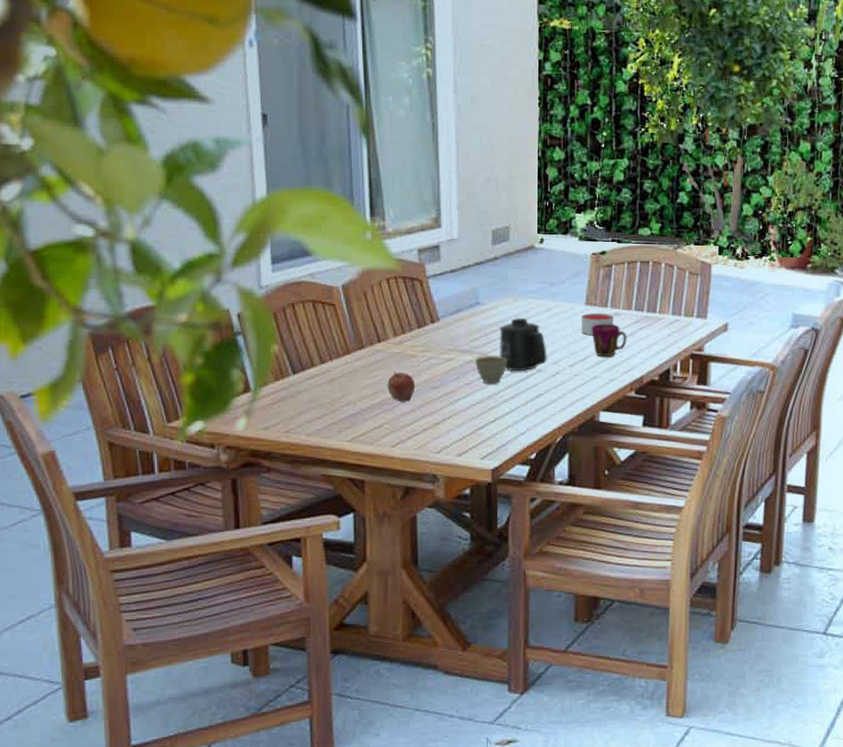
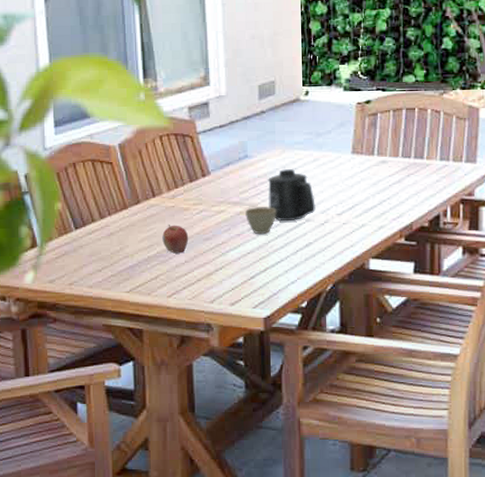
candle: present [582,312,613,336] -> none [349,161,380,184]
cup: present [591,323,627,357] -> none [358,171,395,205]

